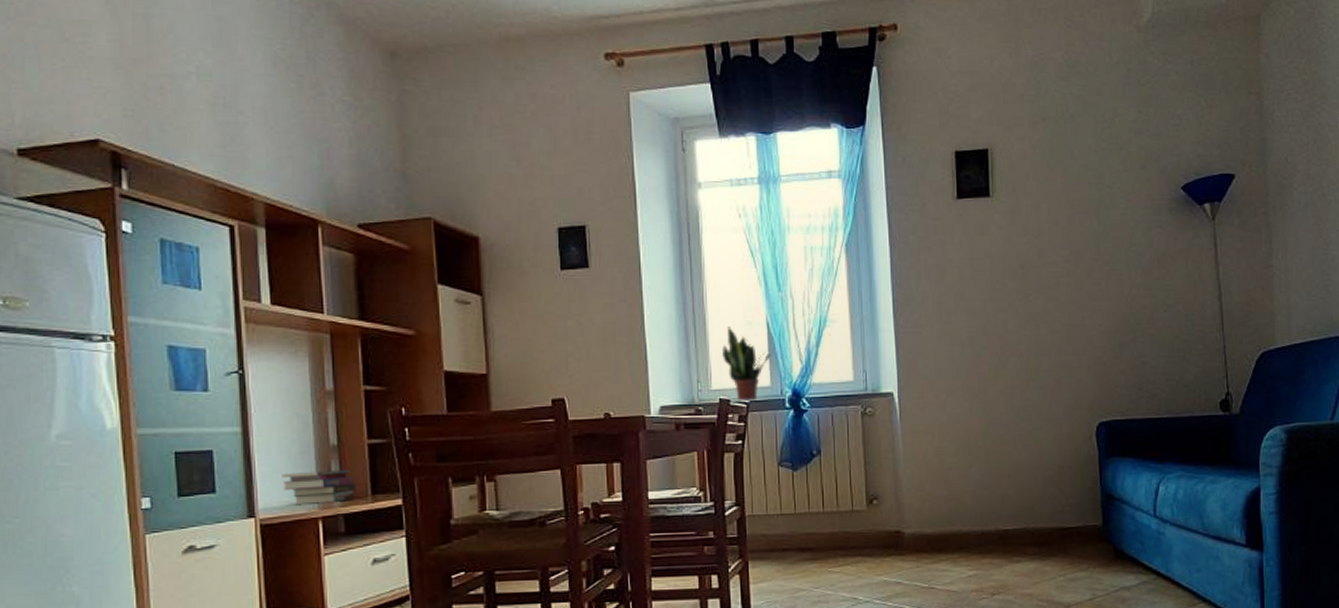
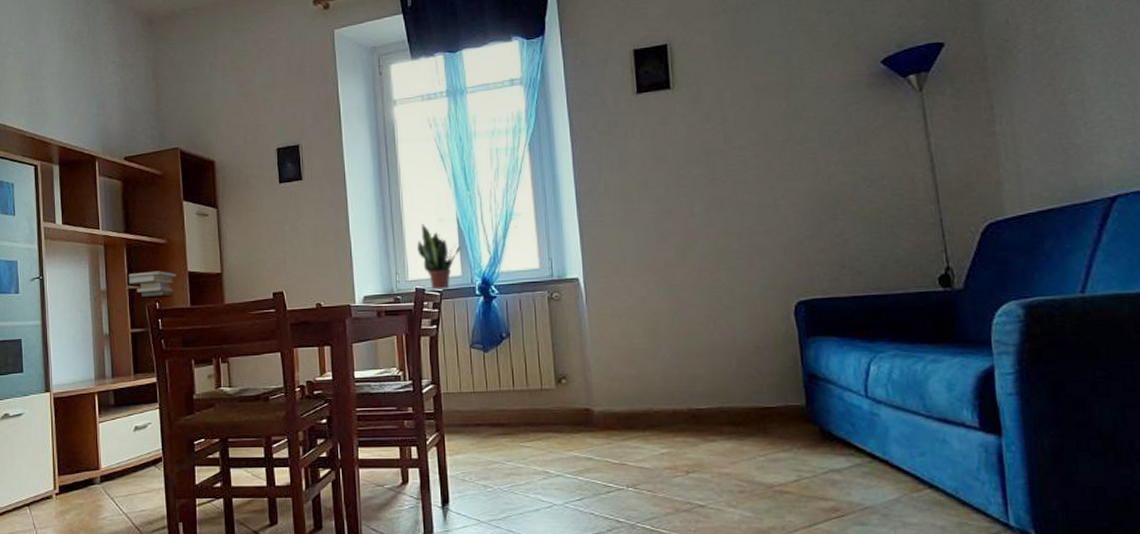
books: present [282,470,355,506] -> none [69,354,122,383]
books: none [364,369,428,403] -> present [128,271,176,299]

